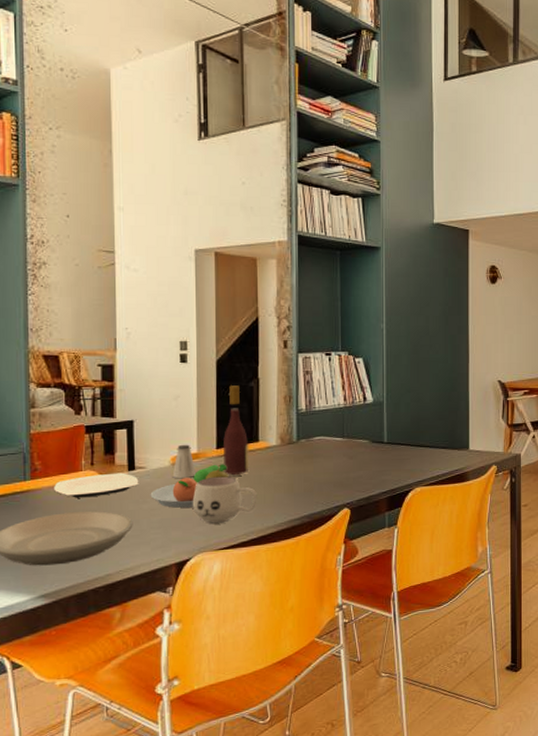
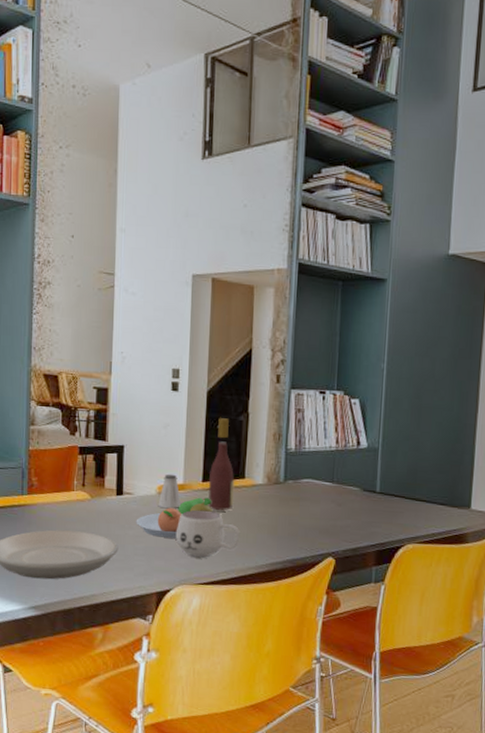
plate: present [54,472,139,498] -> none [48,496,126,518]

